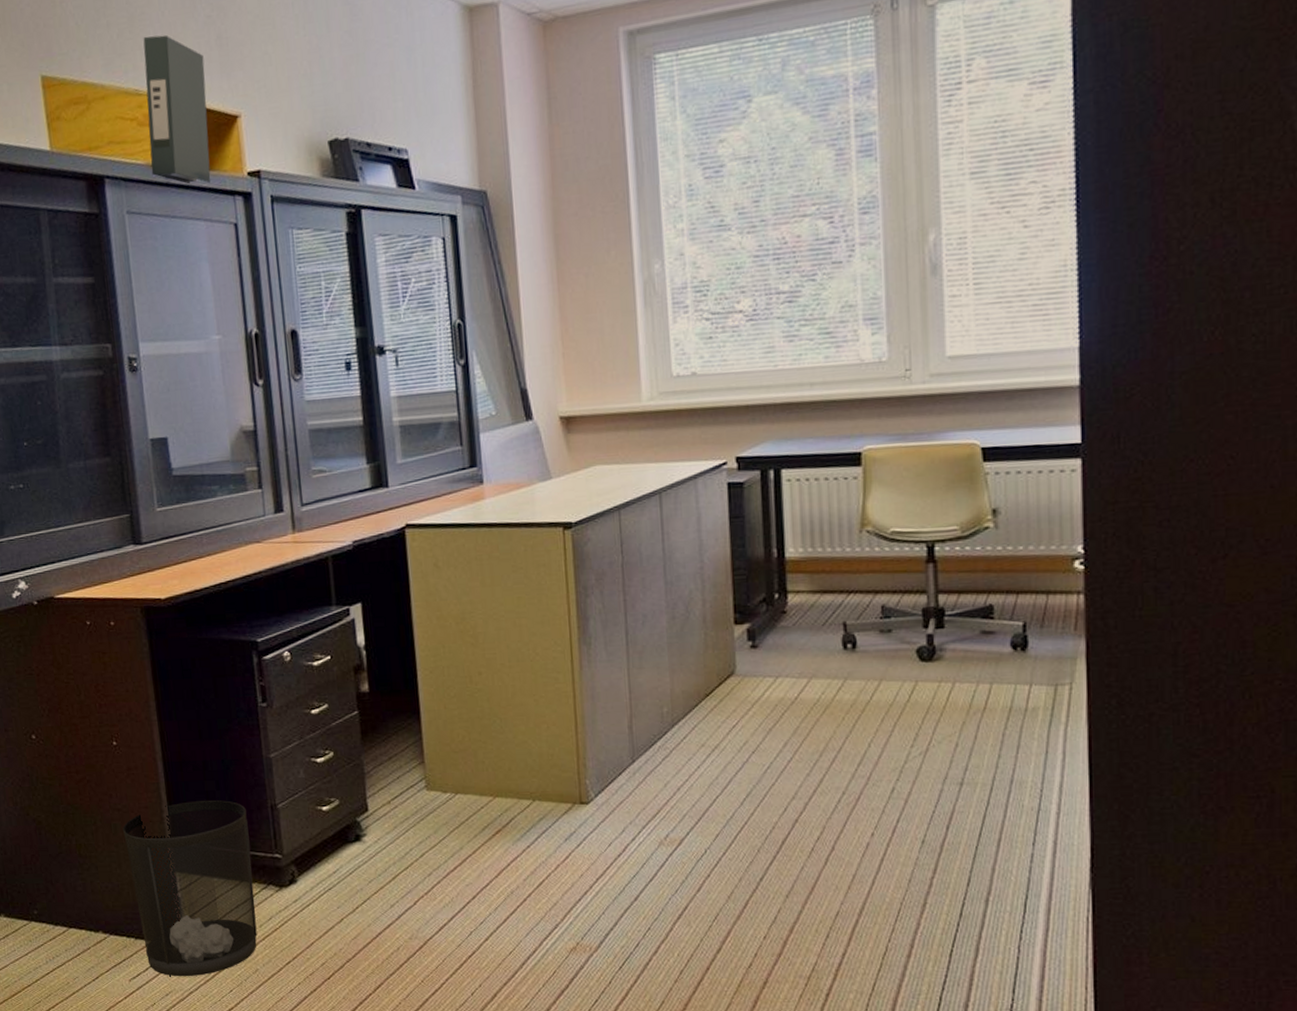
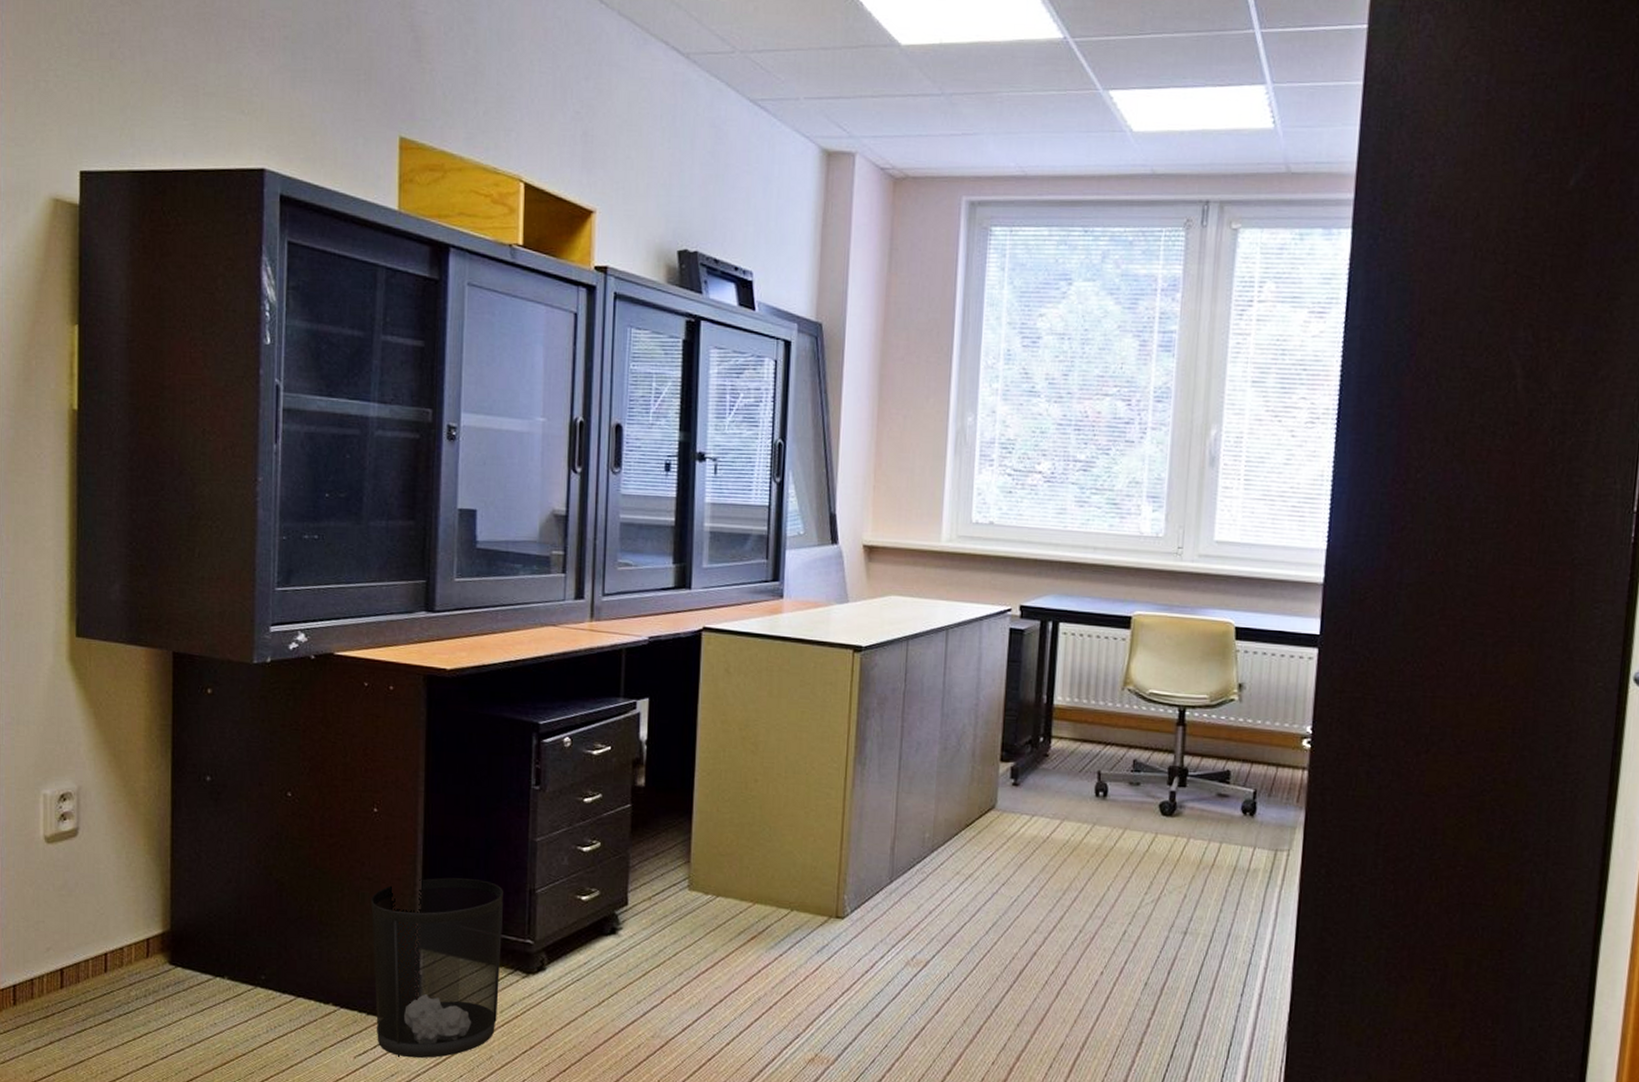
binder: present [143,34,211,185] -> none [498,119,567,270]

